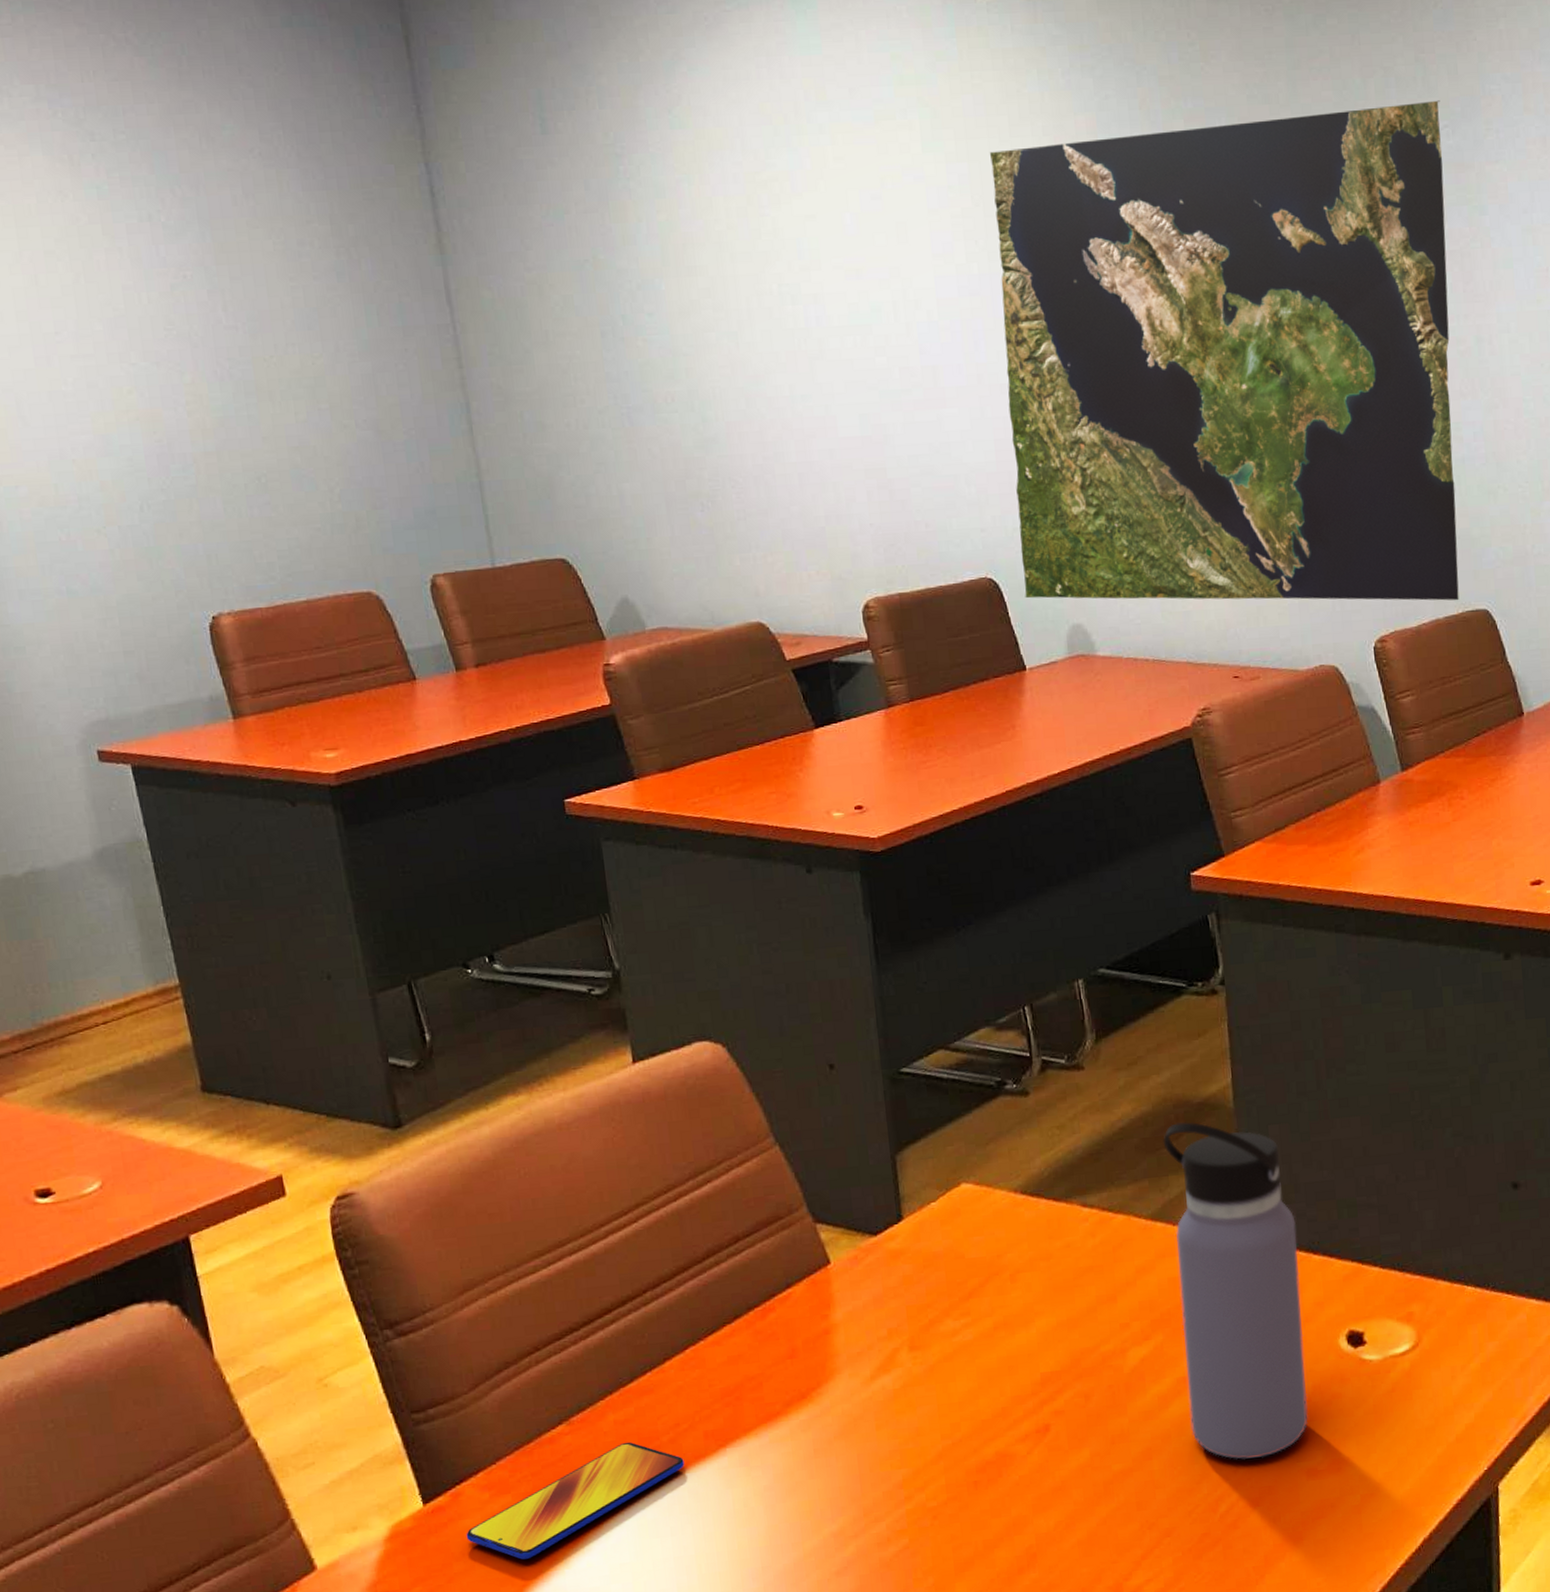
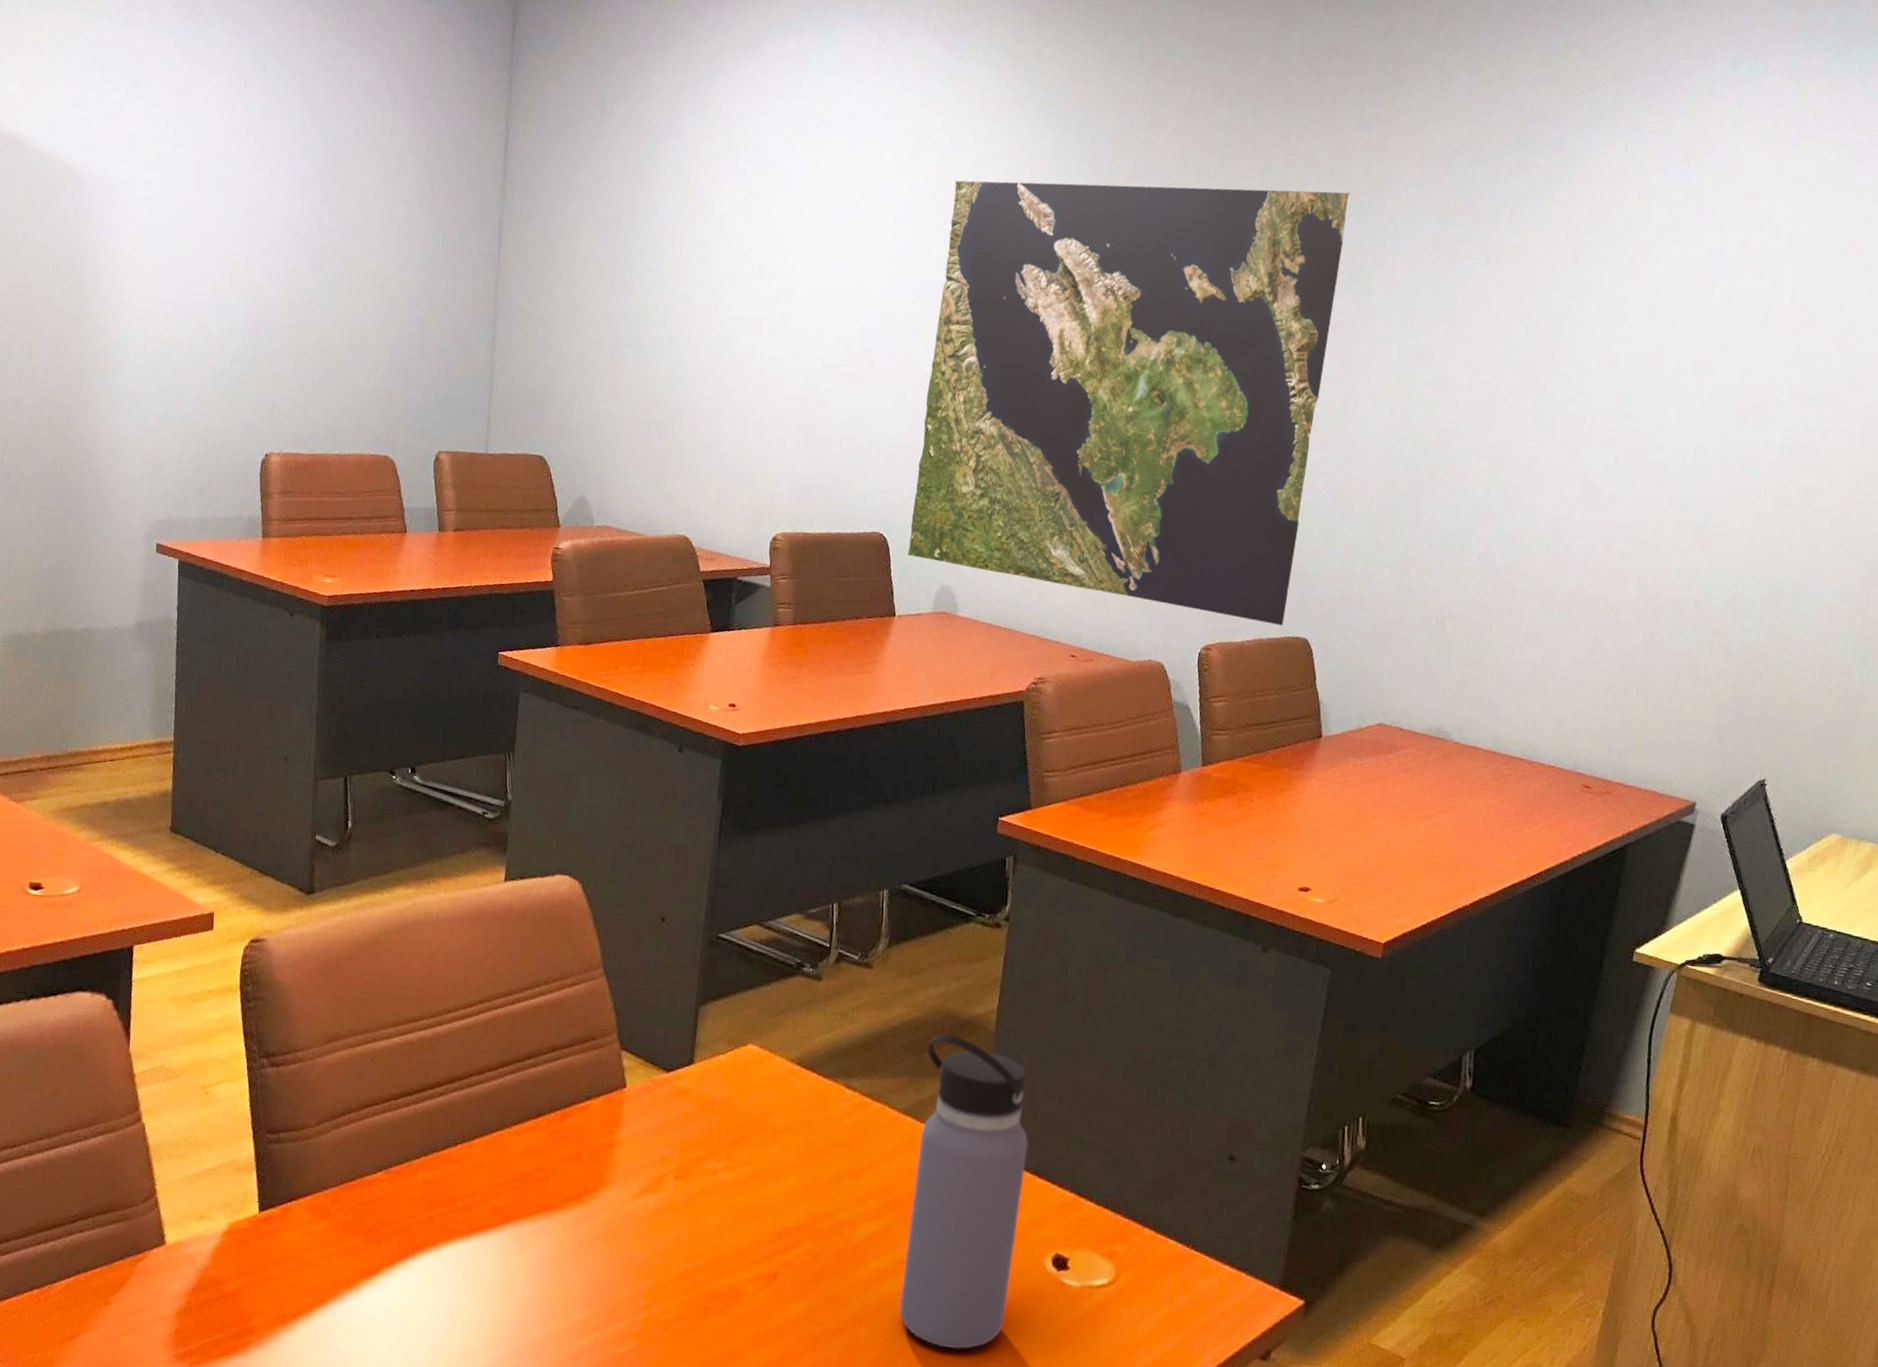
smartphone: present [466,1441,685,1560] -> none [285,1199,471,1279]

